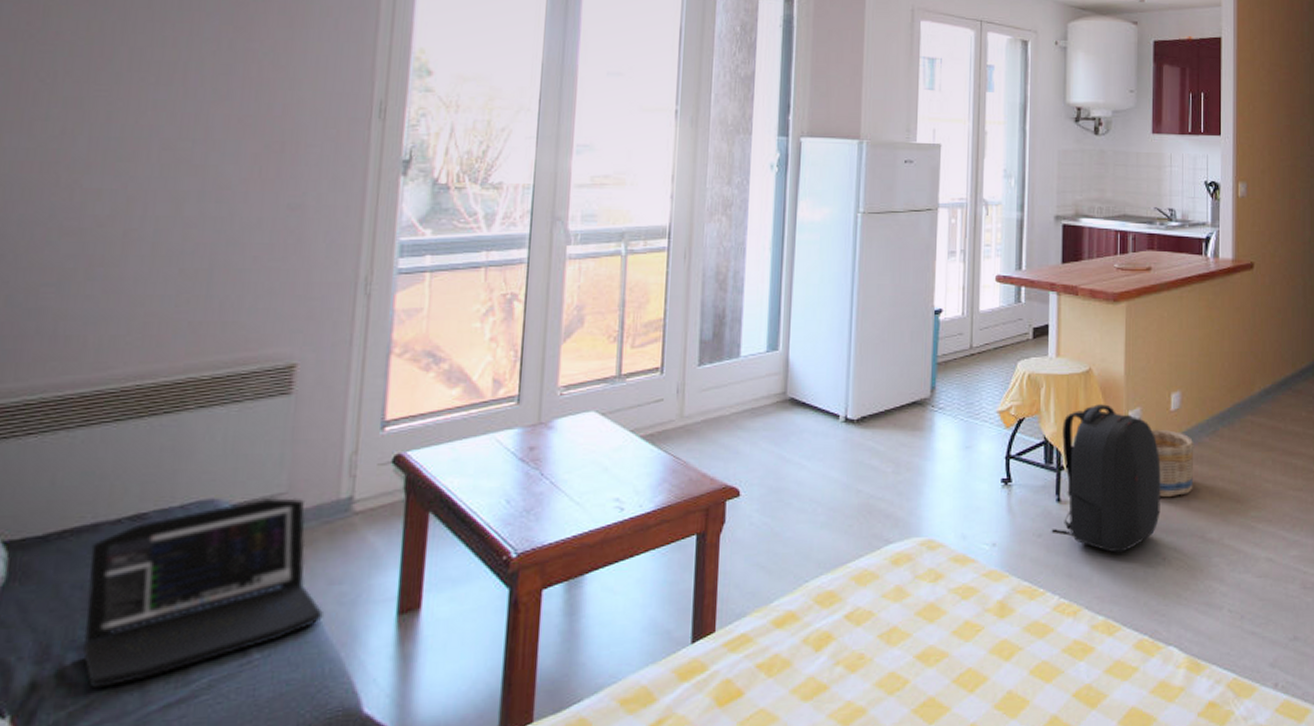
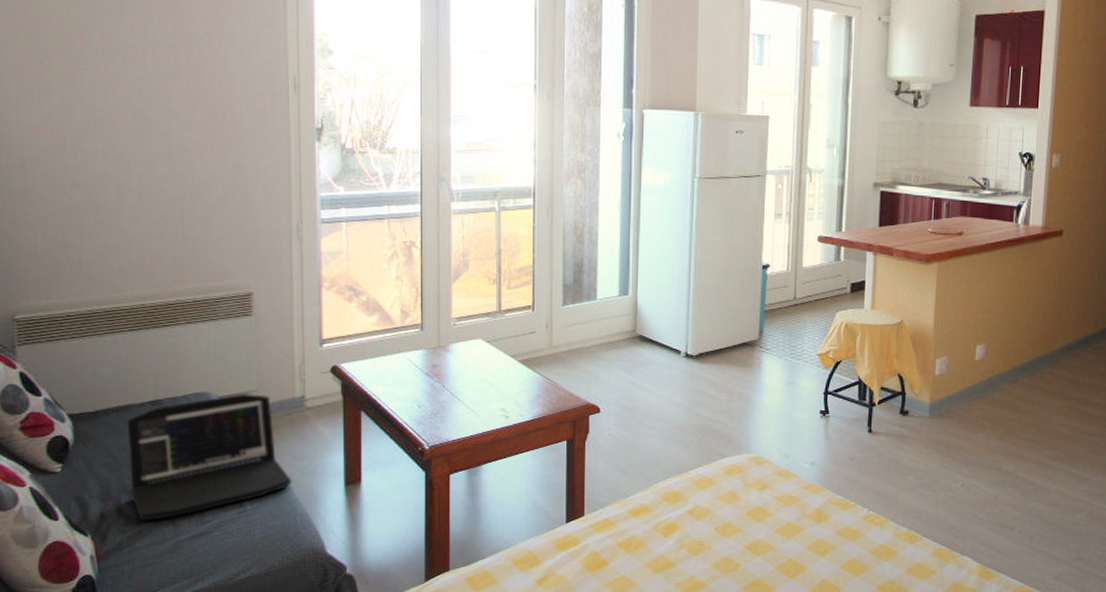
backpack: present [1051,404,1161,553] -> none [863,352,964,478]
basket: present [1151,429,1194,498] -> none [956,376,996,435]

